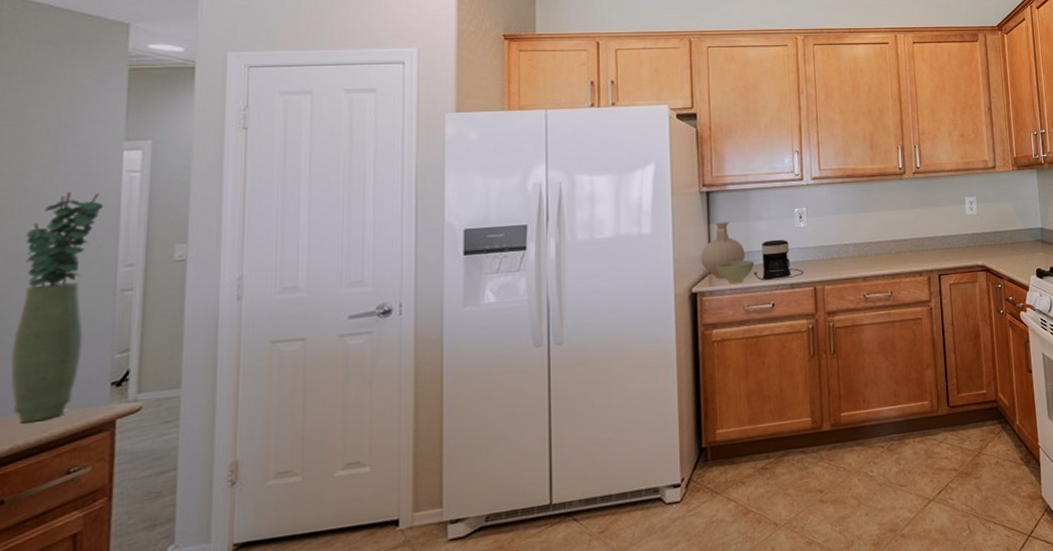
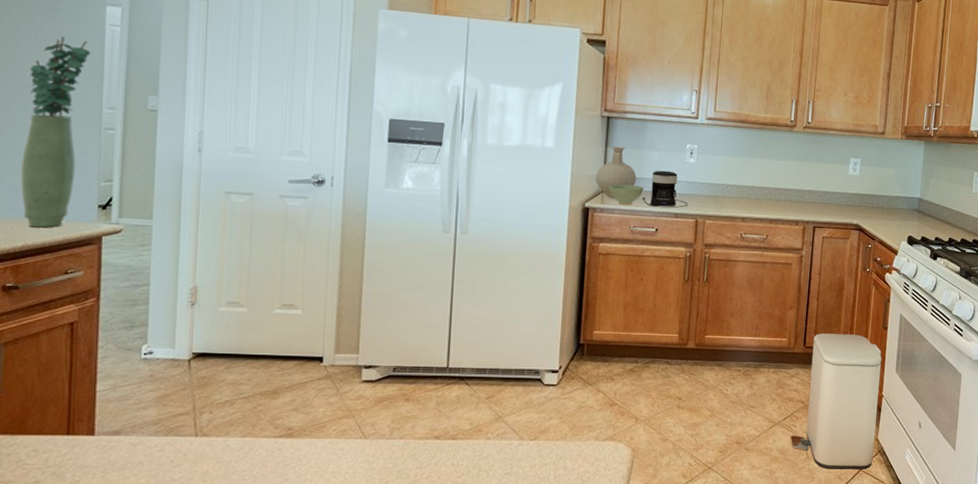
pedal bin: none [949,383,1041,542] -> present [790,333,882,470]

